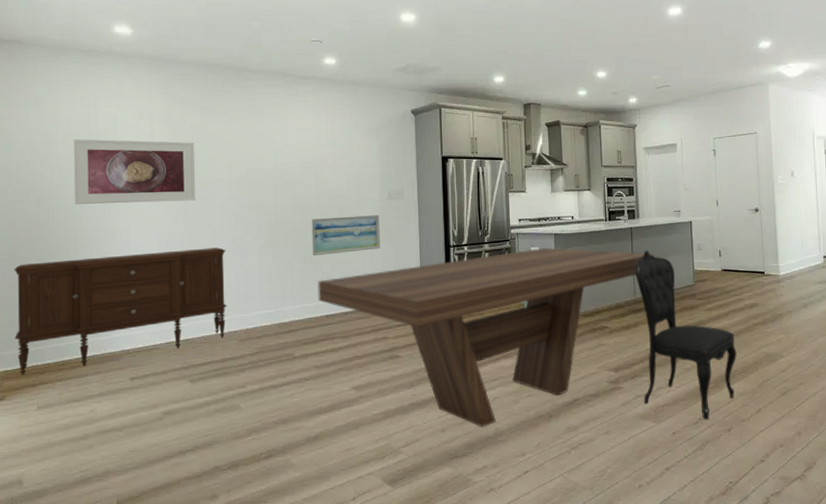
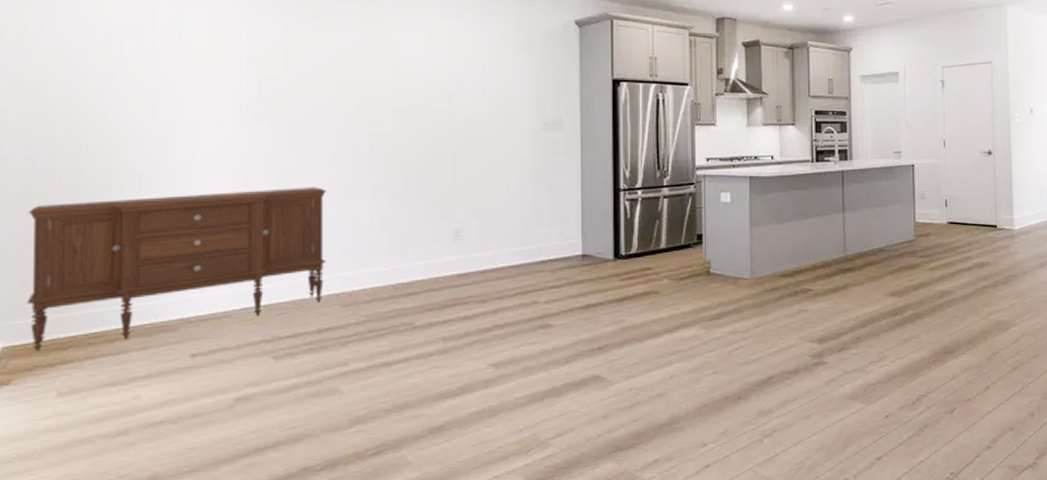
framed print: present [73,139,196,205] -> none [117,43,288,129]
wall art: present [311,215,381,256] -> none [442,149,531,200]
dining table: present [318,247,654,427] -> none [448,192,869,412]
dining chair: present [634,250,737,421] -> none [845,198,963,401]

